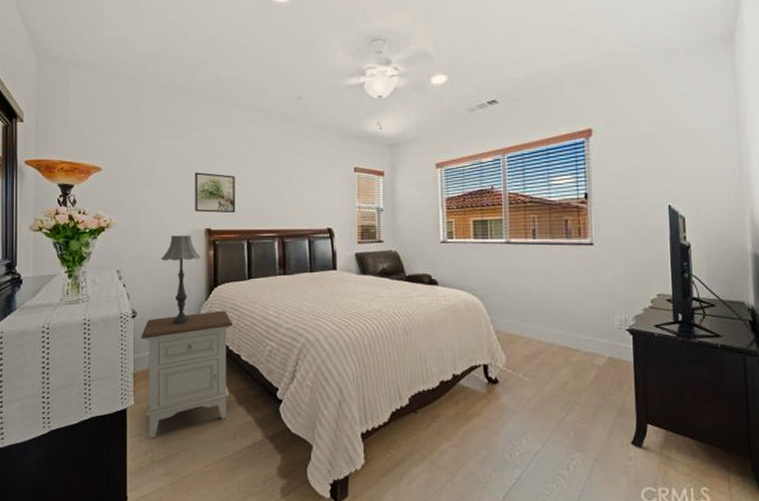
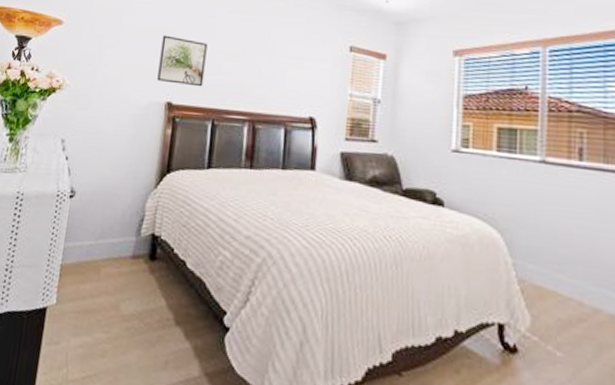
nightstand: present [140,310,234,439] -> none [66,201,183,351]
table lamp: present [161,235,200,326] -> none [111,106,156,214]

